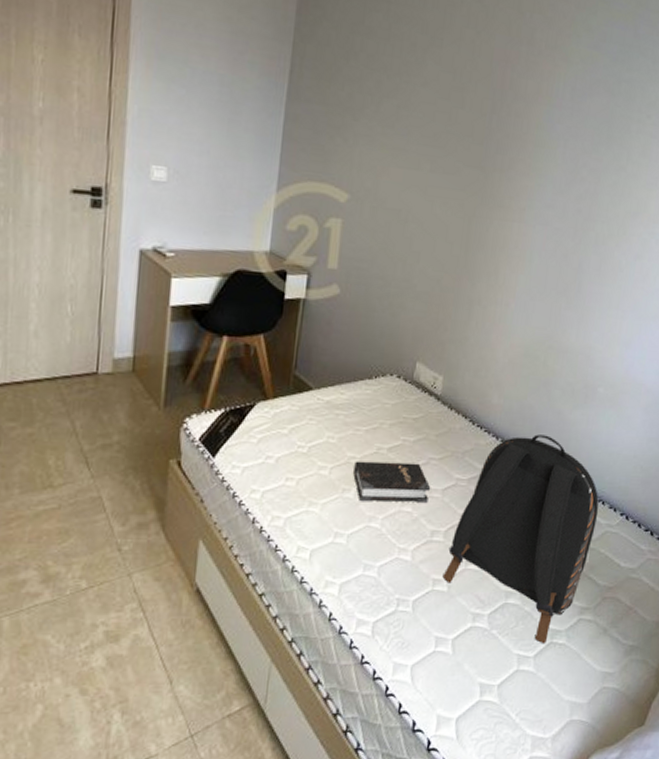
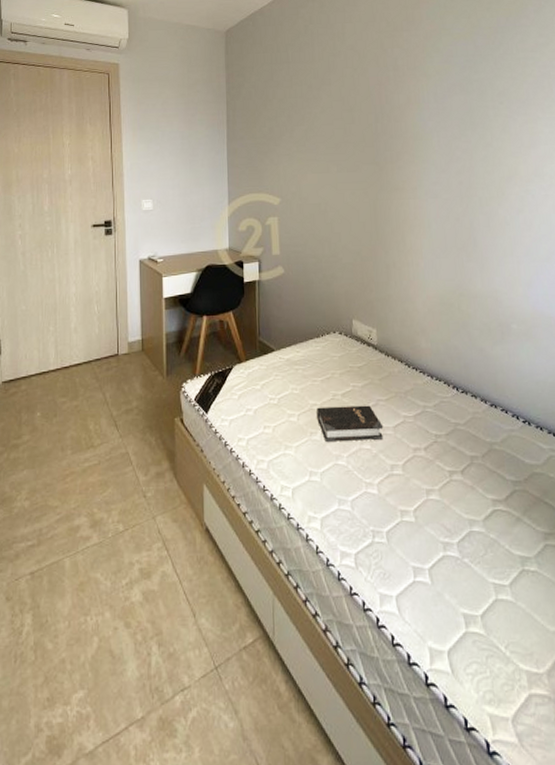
backpack: present [442,434,599,644] -> none [408,371,541,572]

